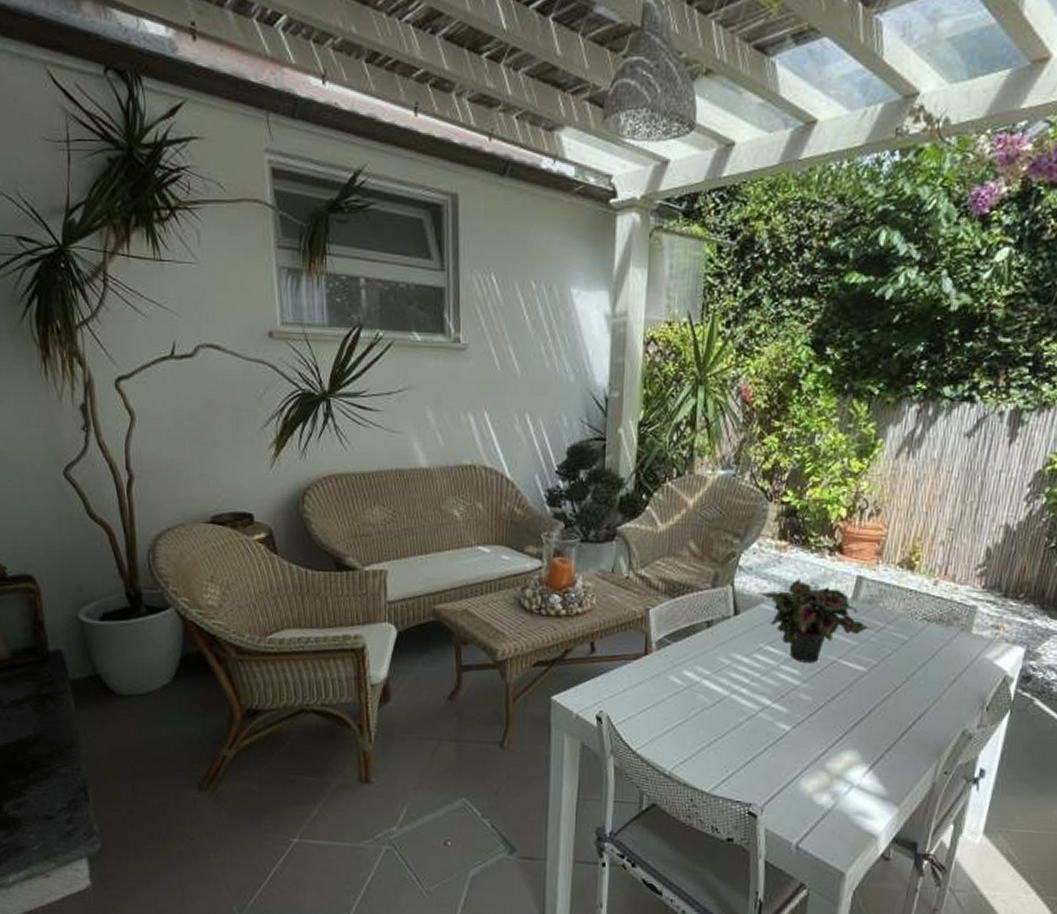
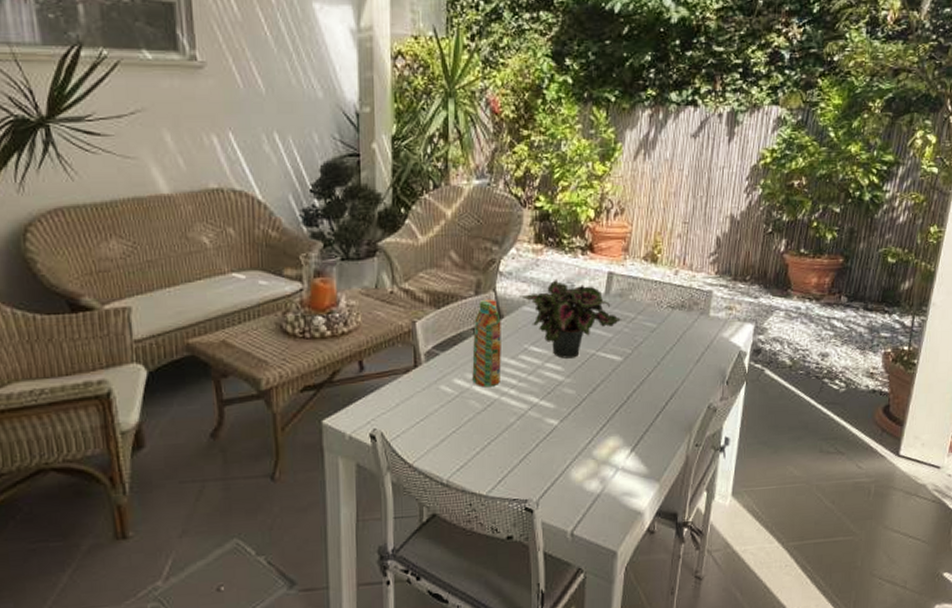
water bottle: none [703,592,737,683] -> present [472,298,501,387]

